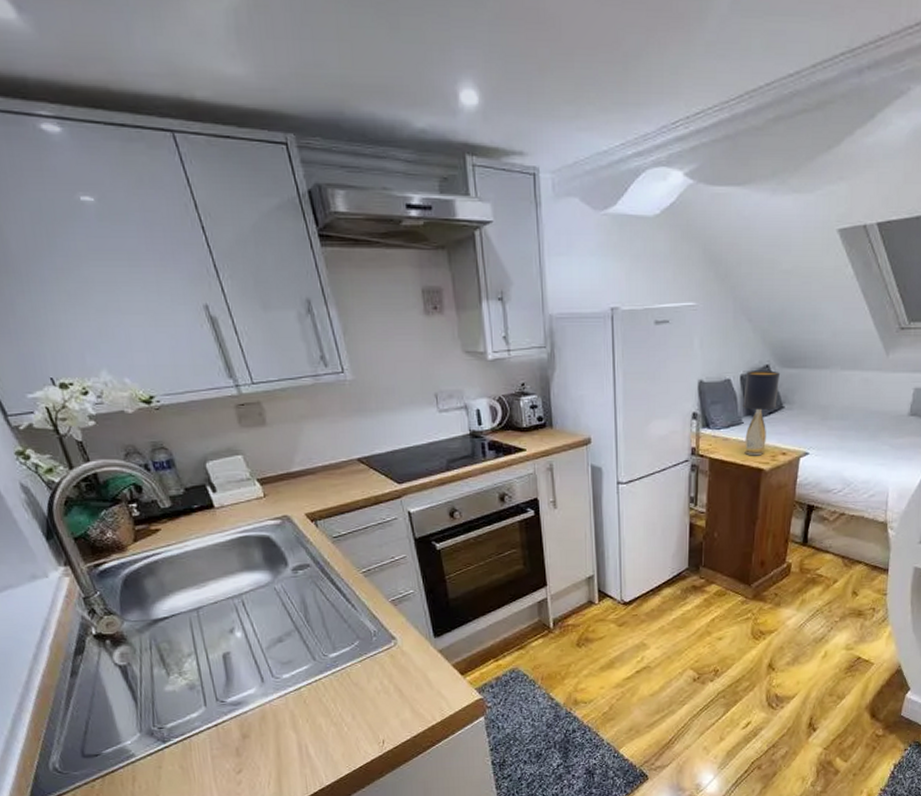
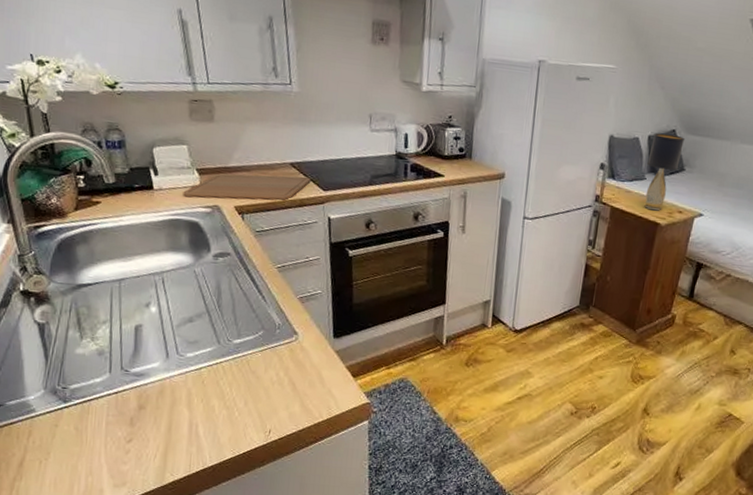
chopping board: none [247,471,383,511] -> present [183,173,311,200]

